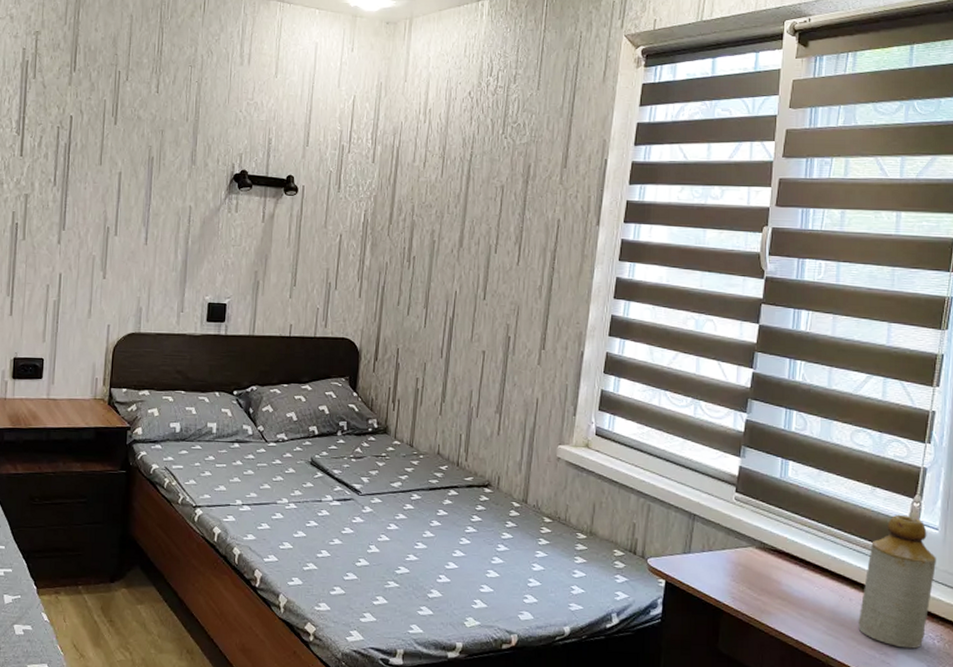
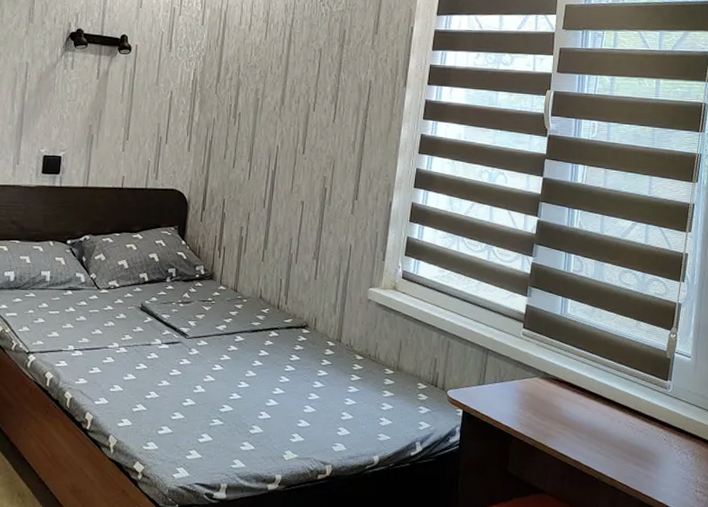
bottle: present [858,514,936,649] -> none [626,345,689,463]

